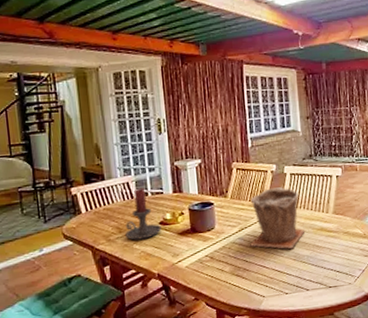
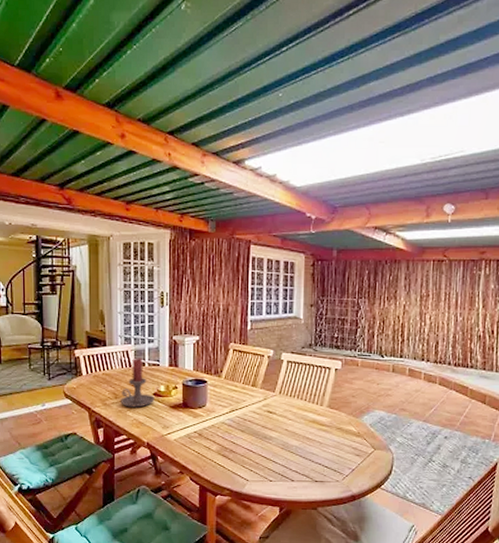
plant pot: present [249,187,306,250] -> none [238,373,297,438]

